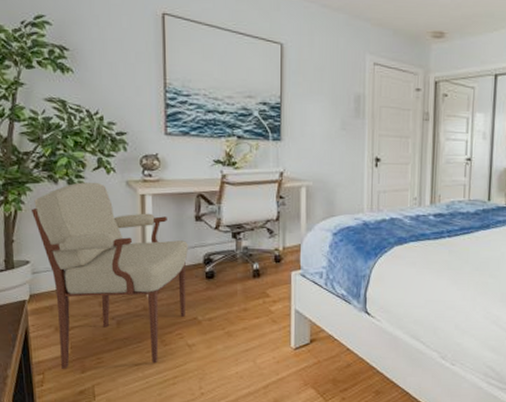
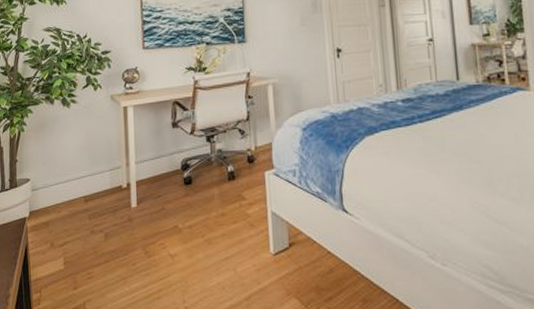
armchair: present [30,182,188,369] -> none [31,100,167,286]

